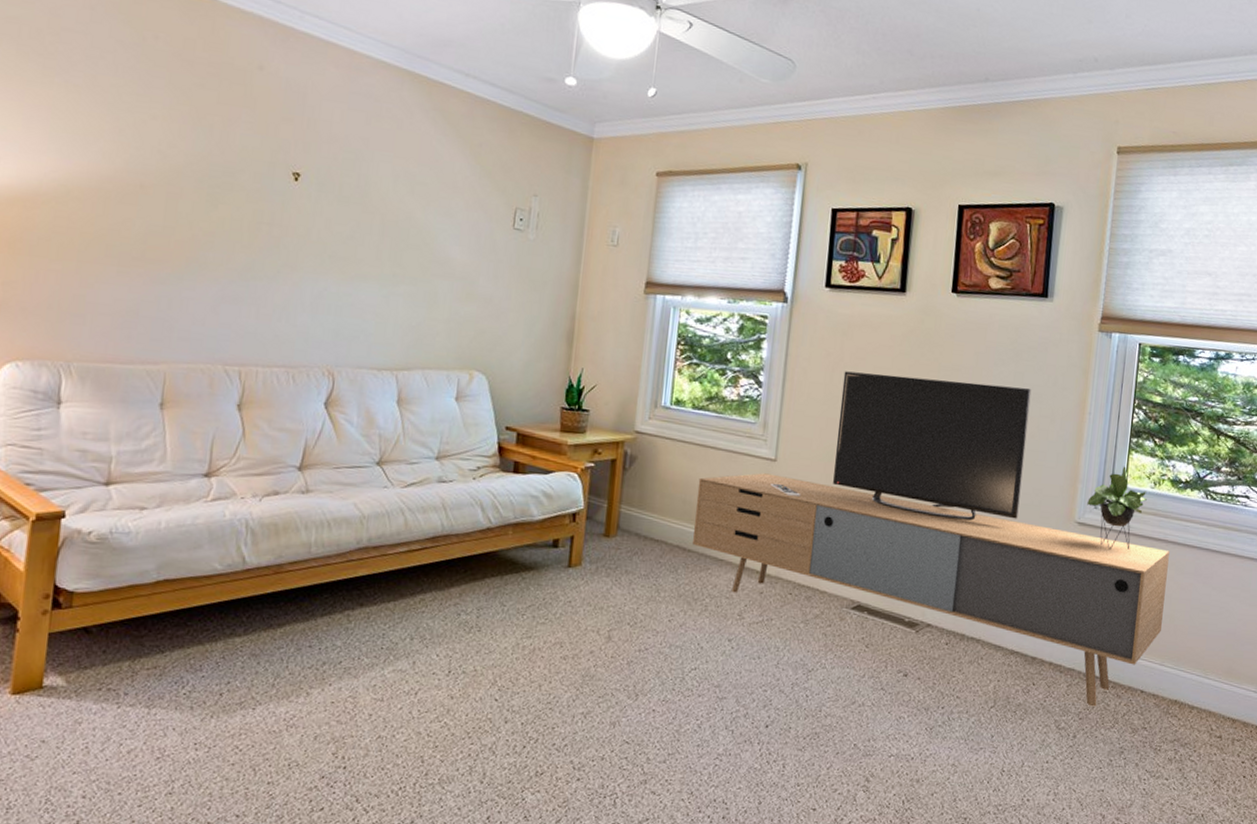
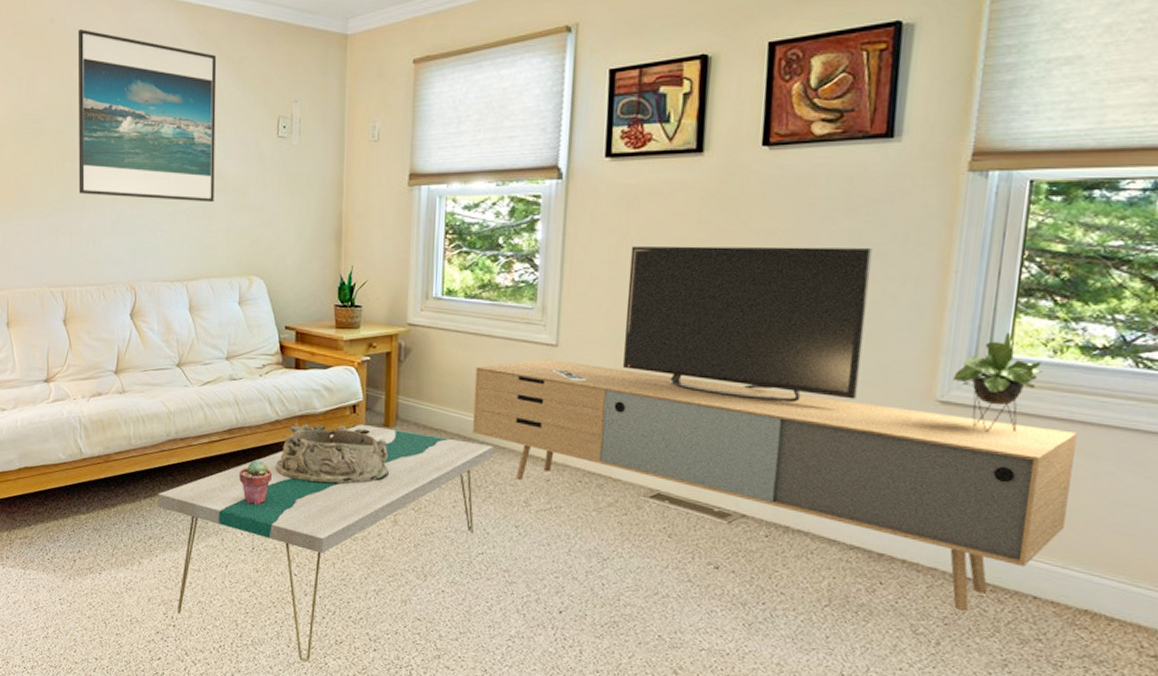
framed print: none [274,83,453,289] -> present [77,29,217,203]
coffee table: none [338,533,713,799] -> present [158,424,494,662]
potted succulent: none [439,571,479,623] -> present [238,459,273,506]
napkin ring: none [483,532,607,598] -> present [276,424,390,484]

